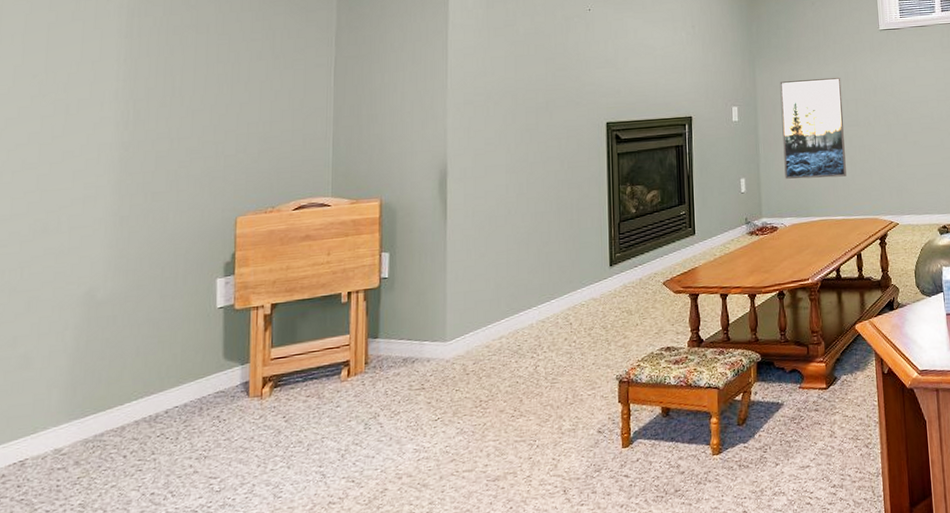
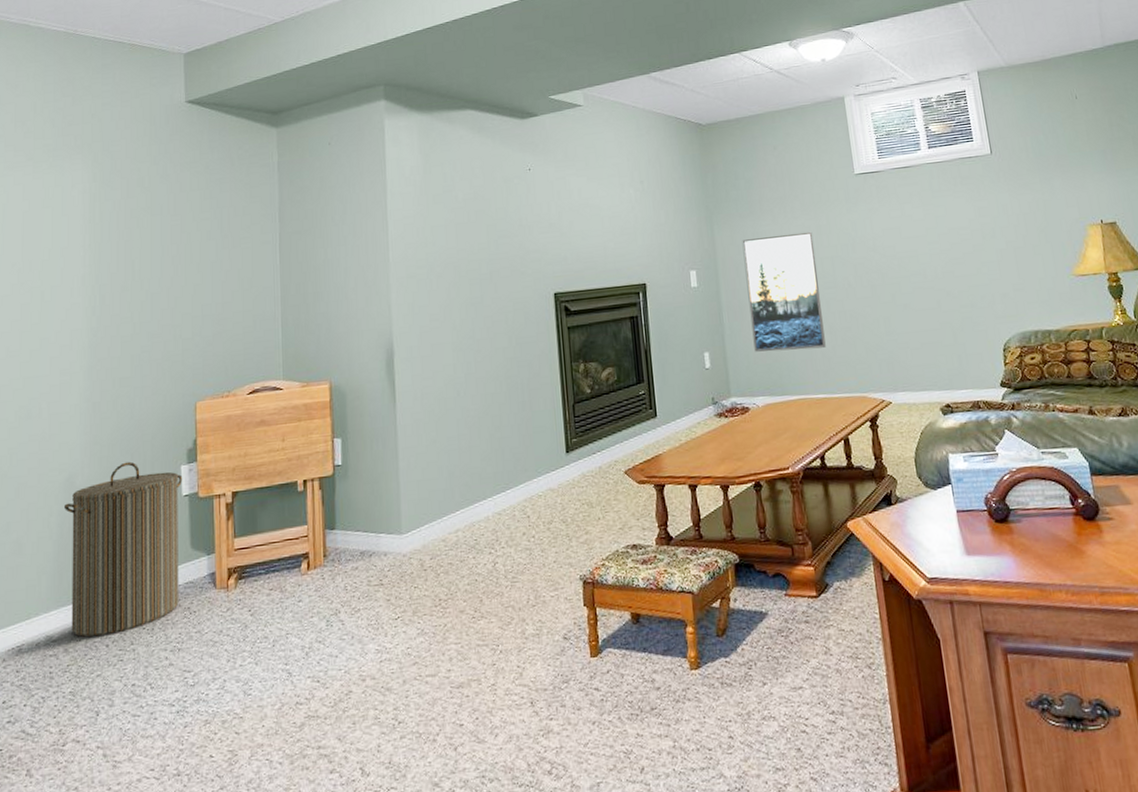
laundry hamper: none [81,275,218,449] -> present [63,461,183,637]

